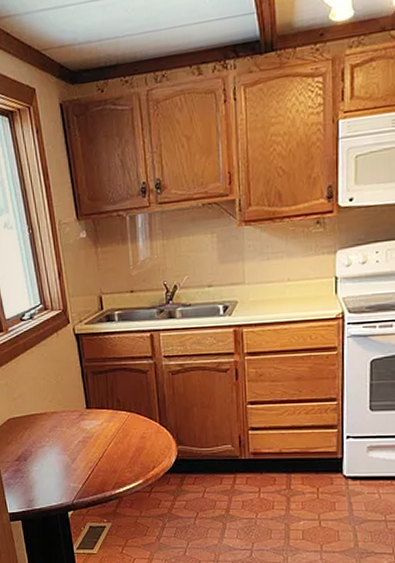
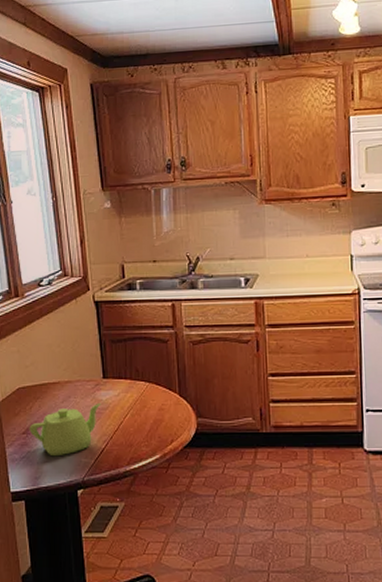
teapot: none [21,431,86,482] -> present [29,402,101,457]

